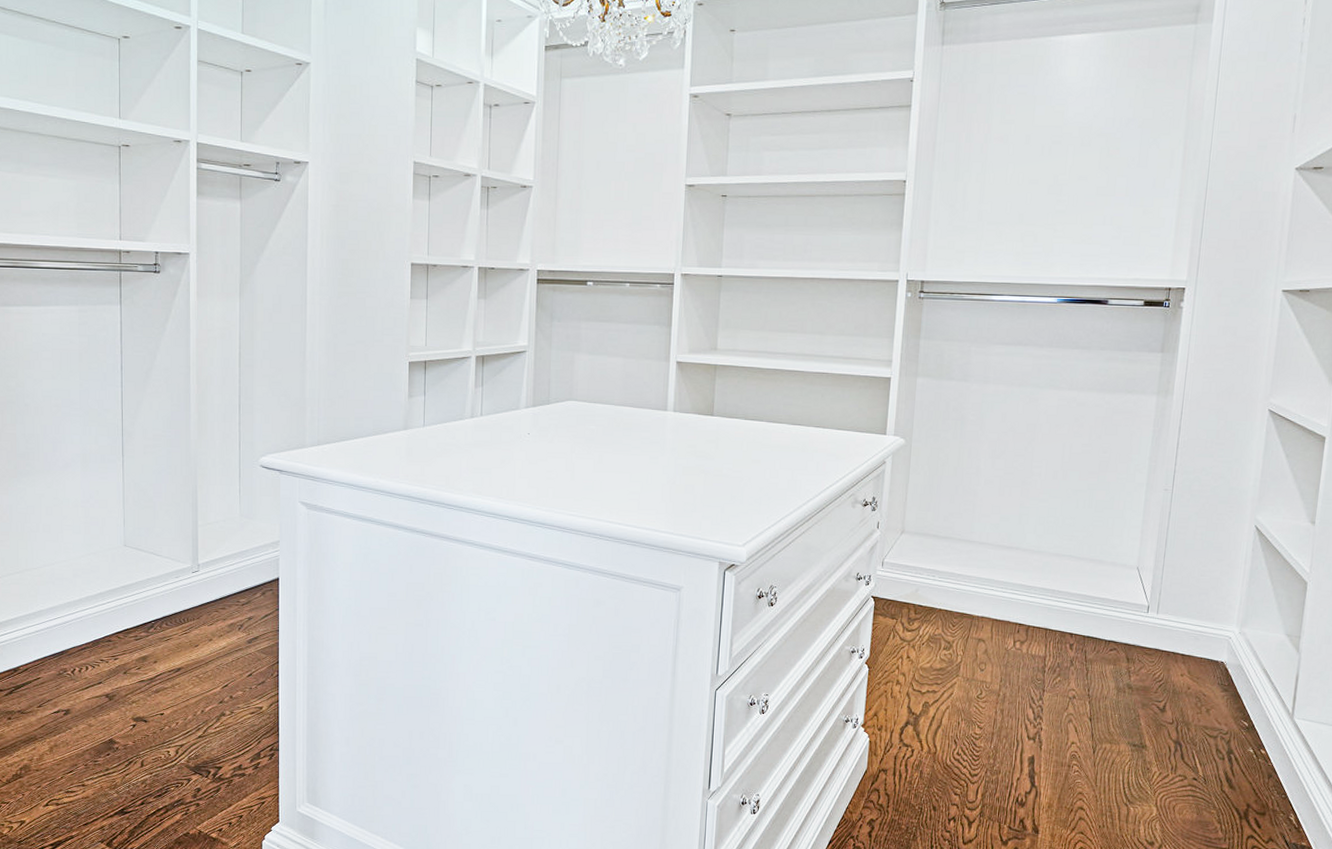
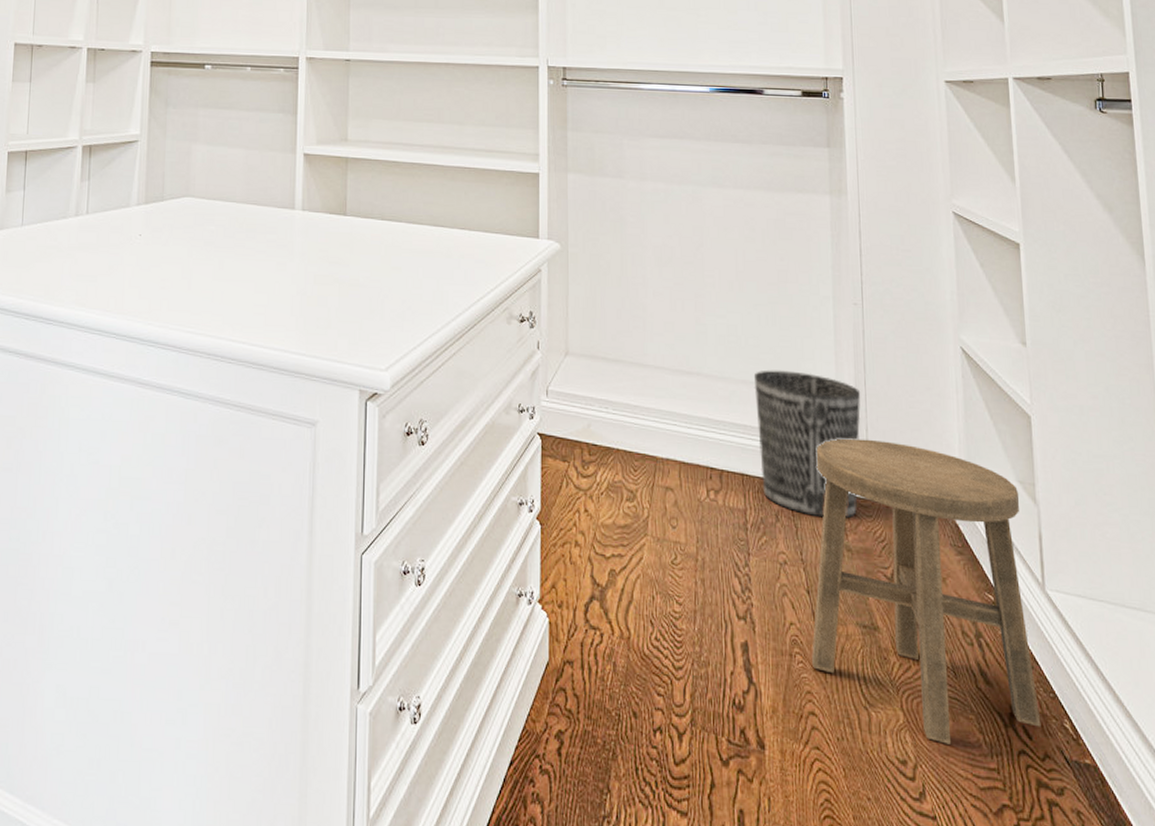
wastebasket: none [1062,545,1160,664] -> present [753,370,861,519]
stool: none [1086,600,1285,831] -> present [812,438,1041,744]

